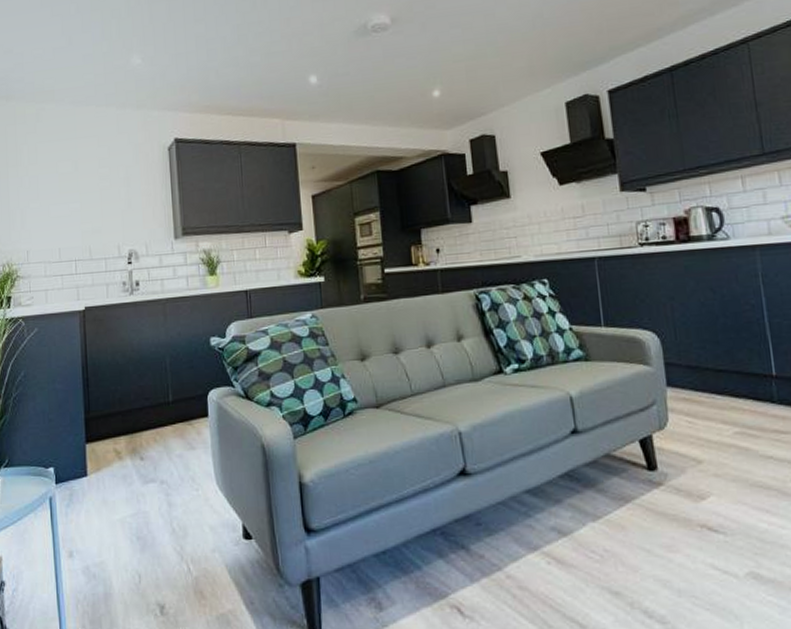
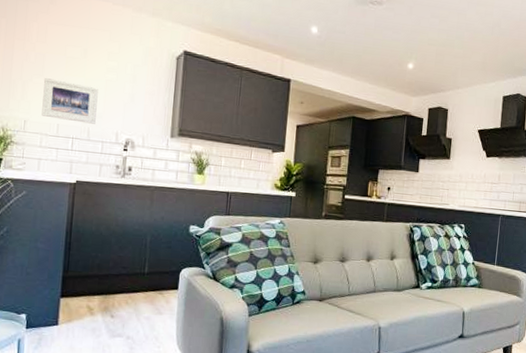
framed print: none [41,200,96,243] -> present [42,78,98,124]

